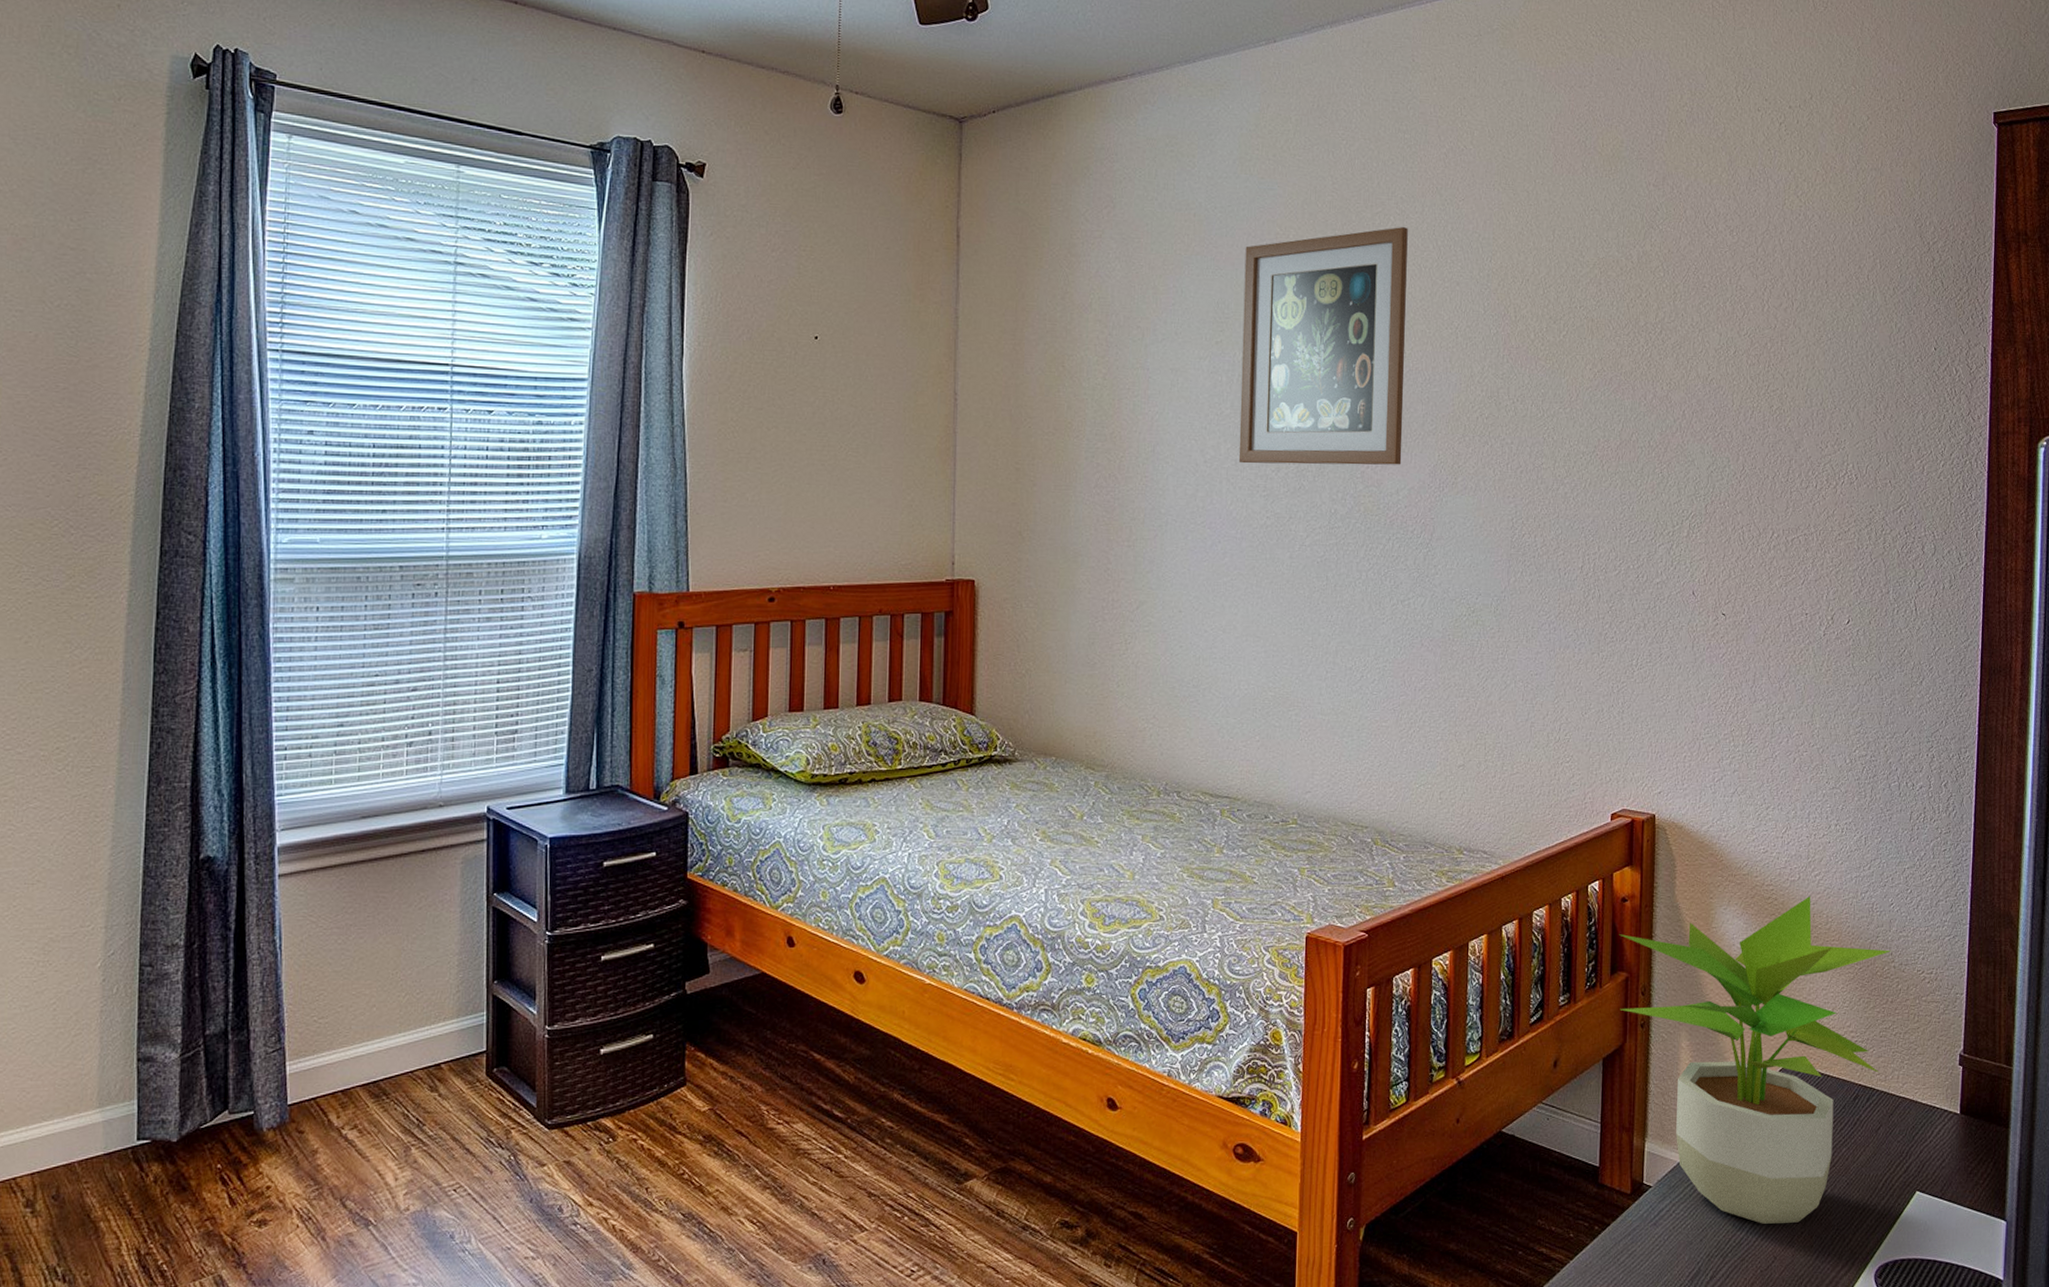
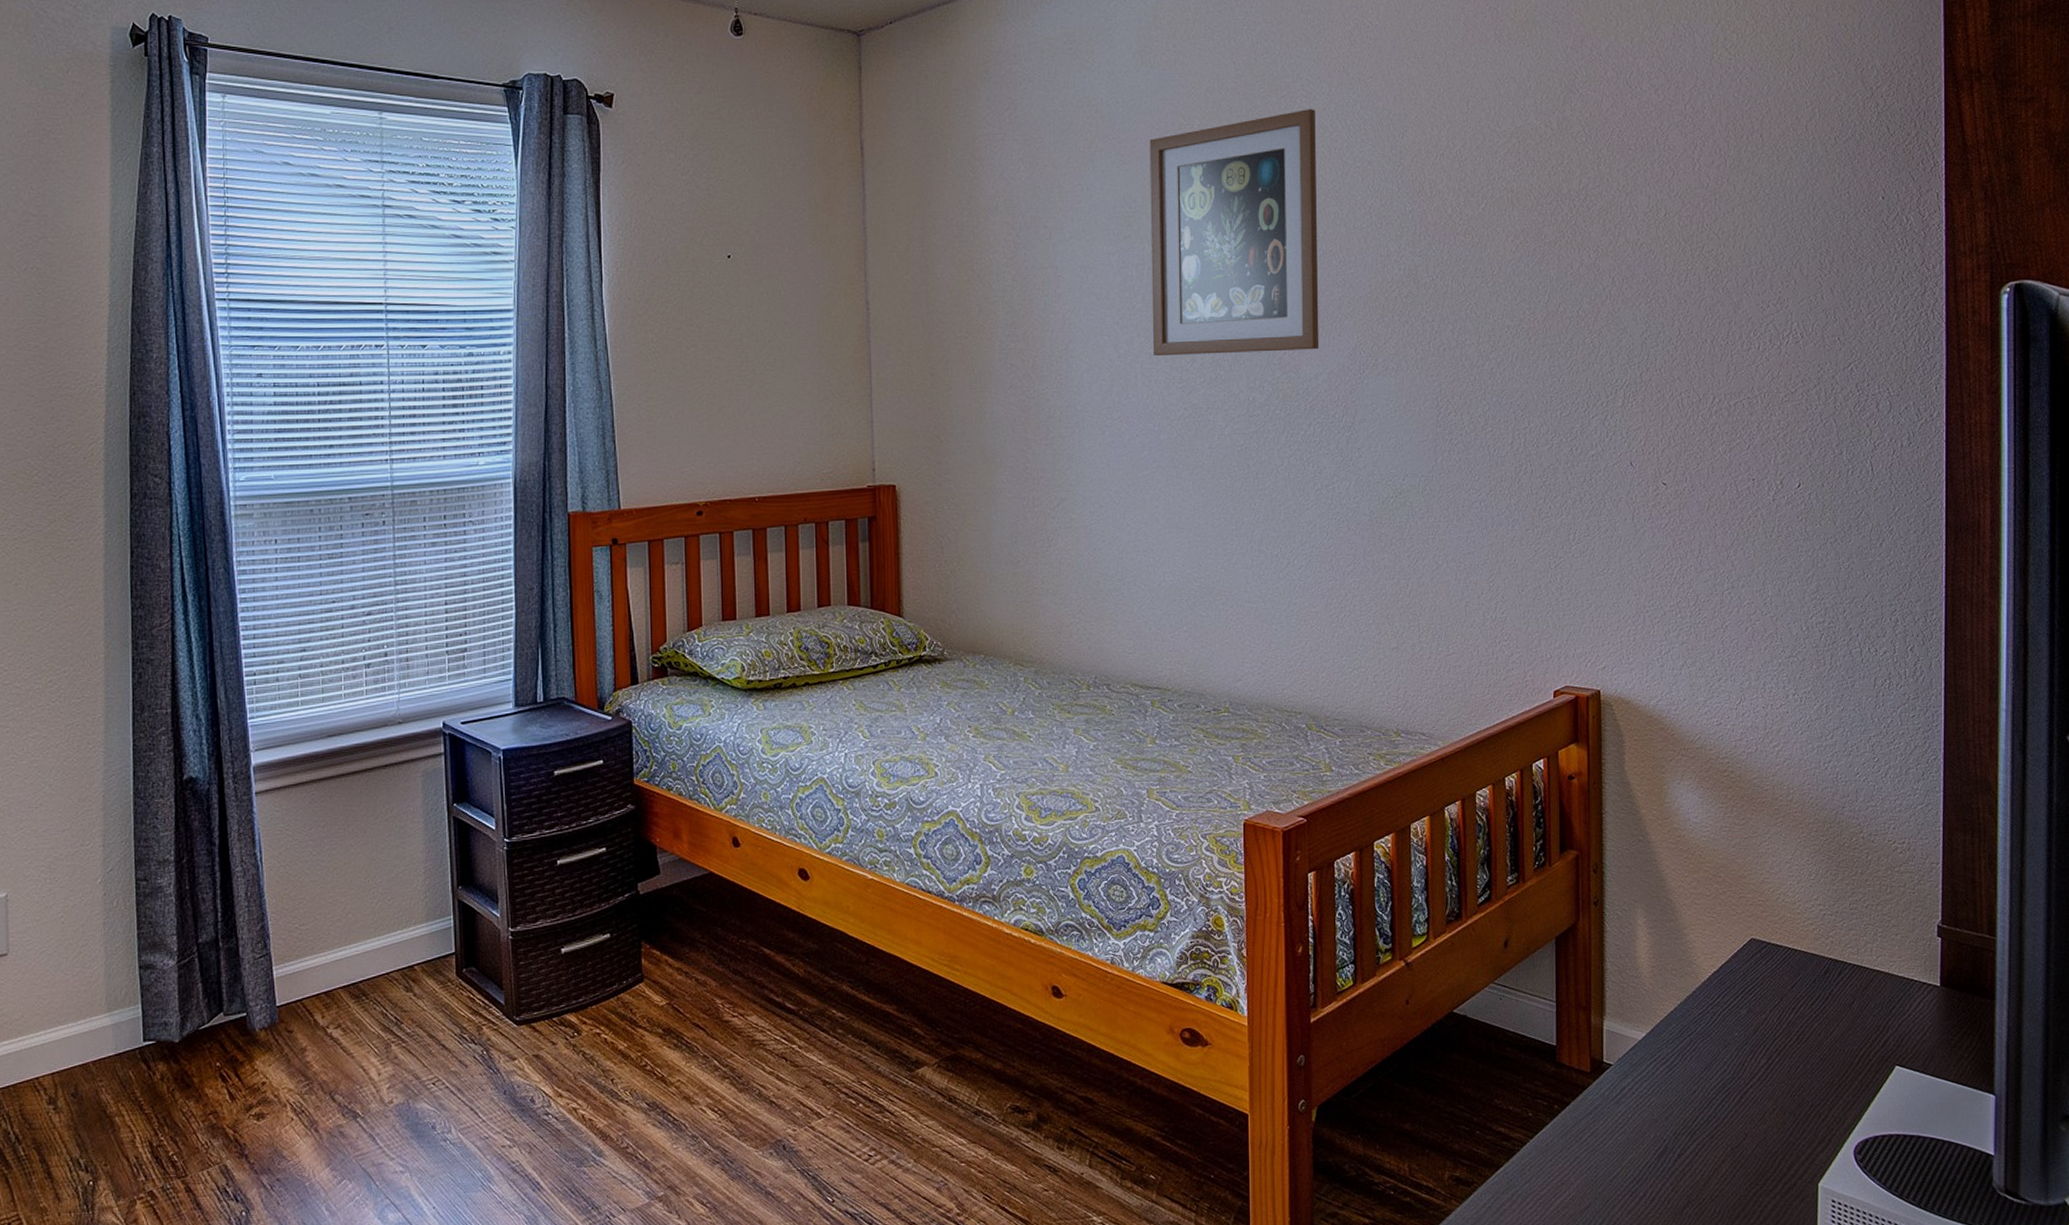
potted plant: present [1620,895,1891,1224] -> none [1568,767,1859,1101]

